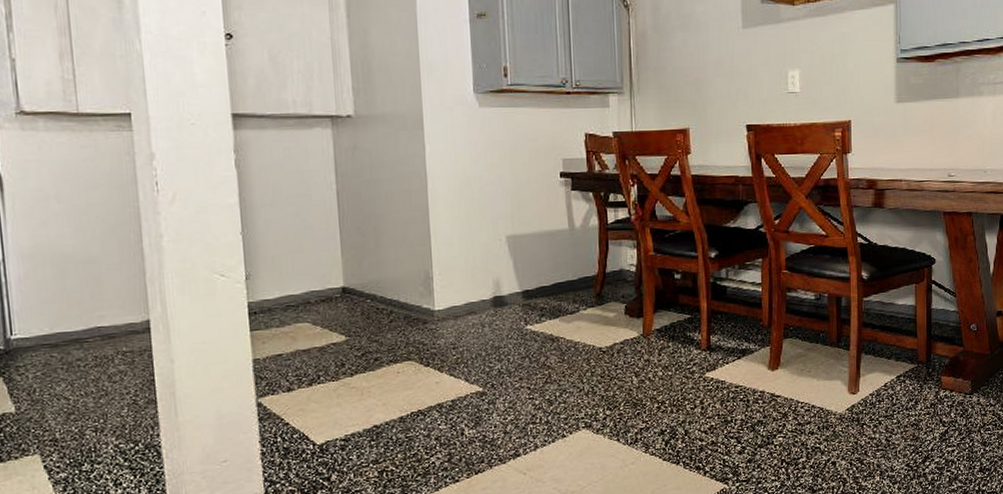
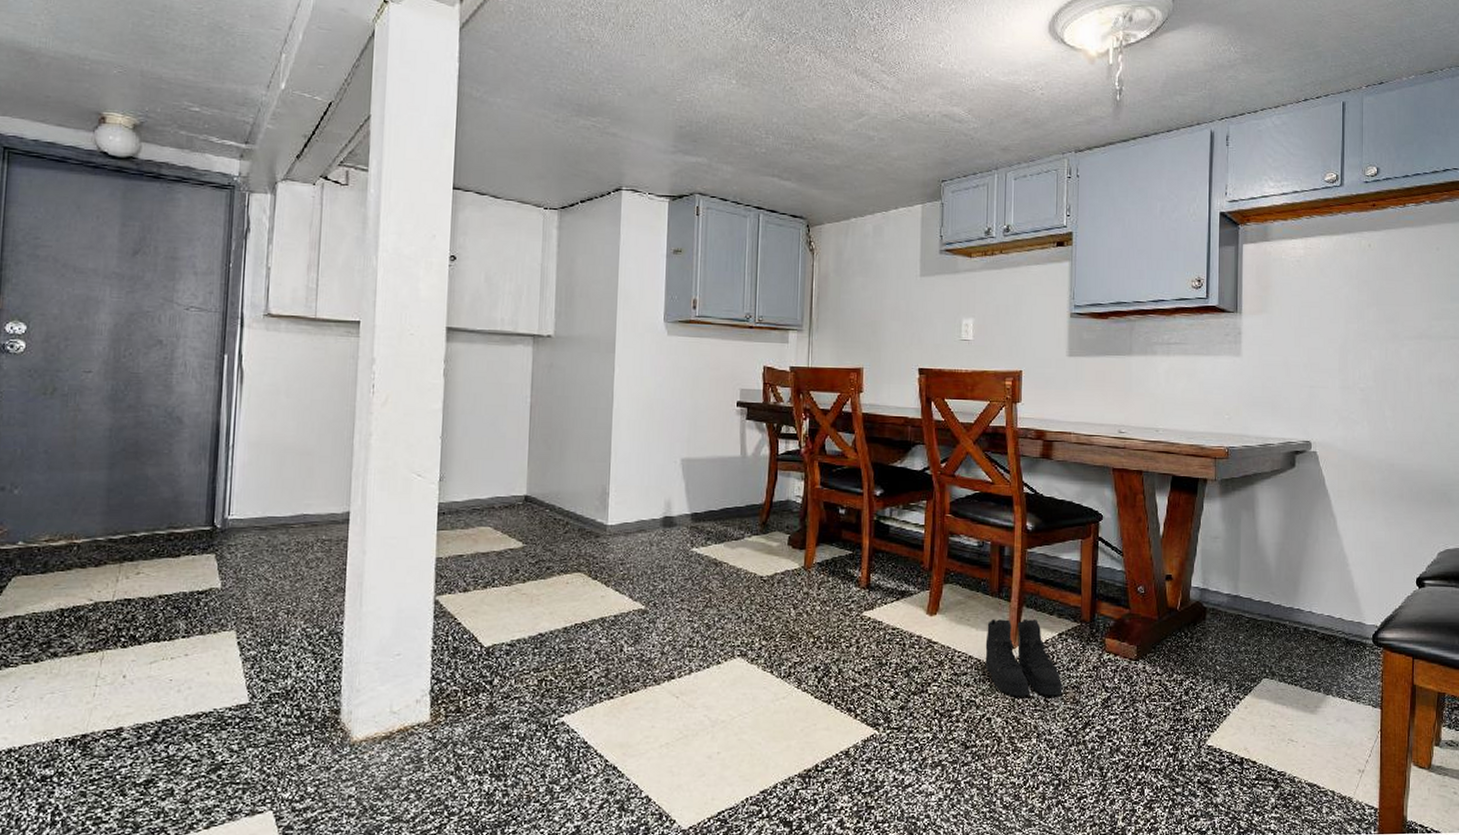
boots: none [827,365,903,439] -> present [985,619,1063,696]

